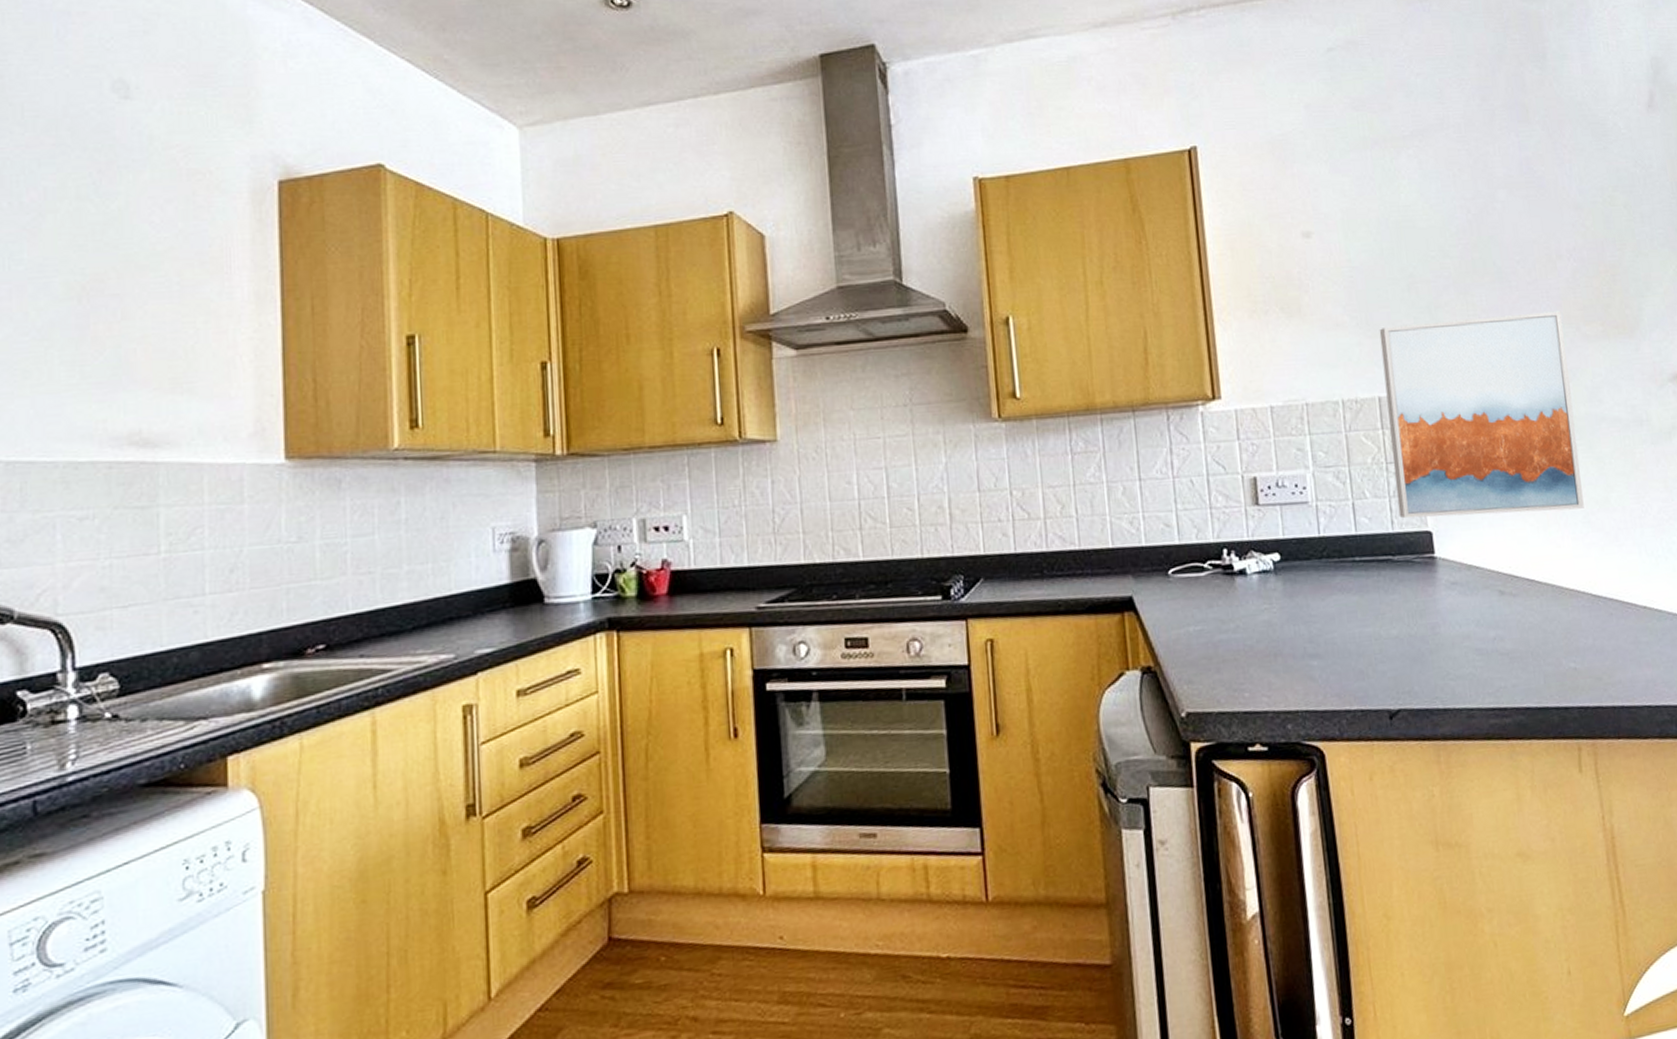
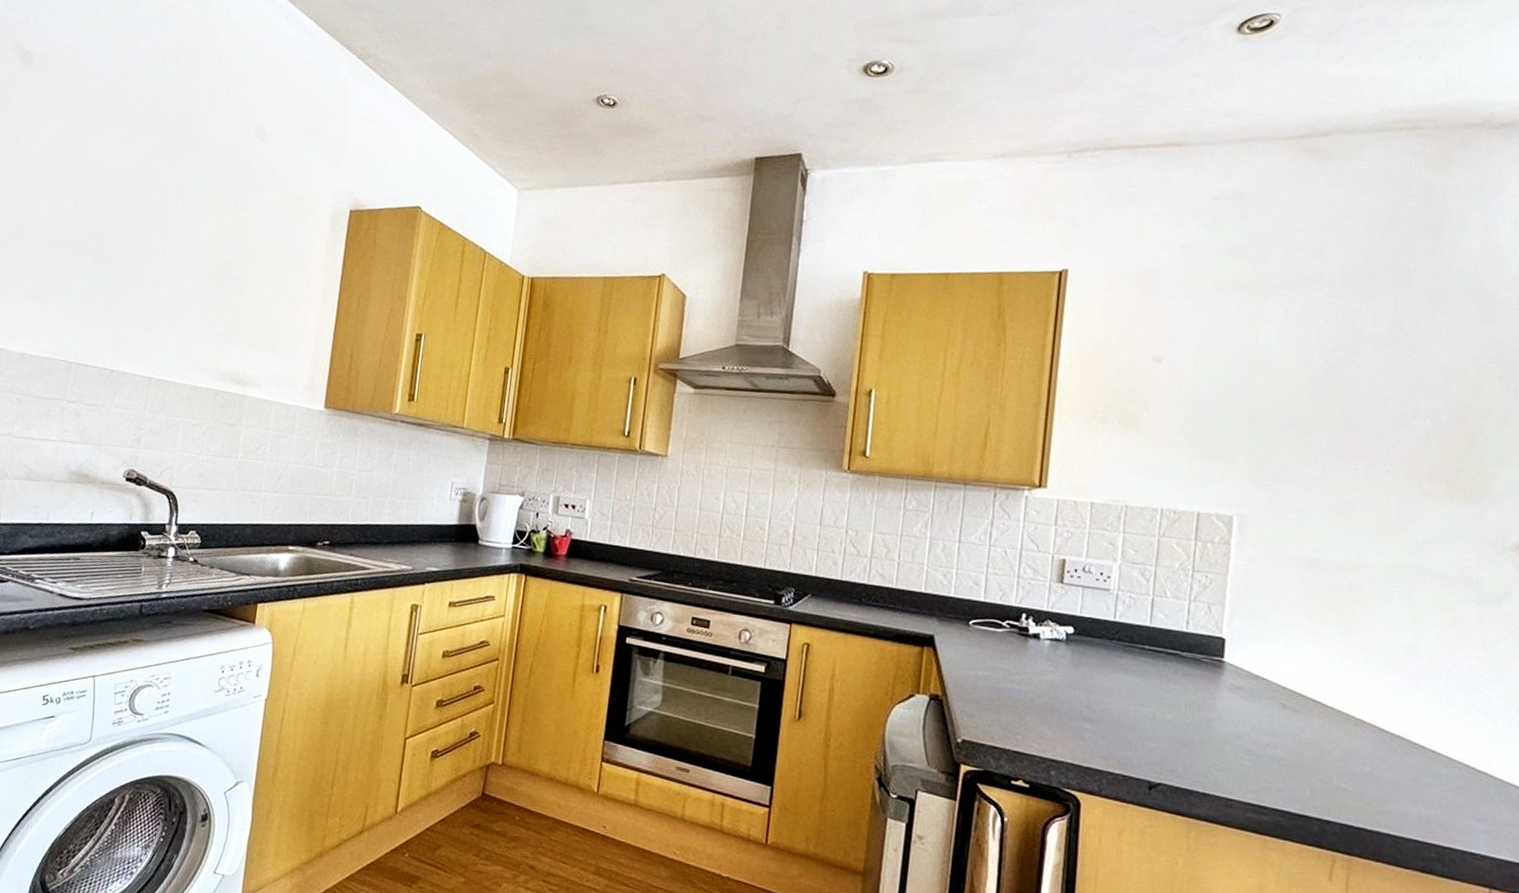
wall art: present [1379,311,1584,519] -> none [1195,452,1406,649]

